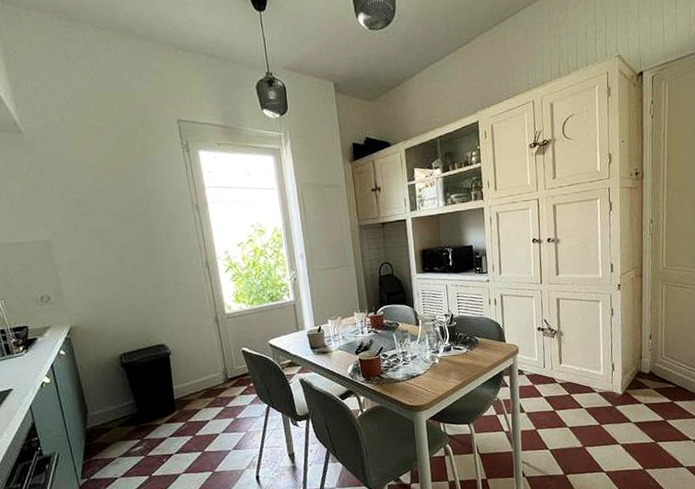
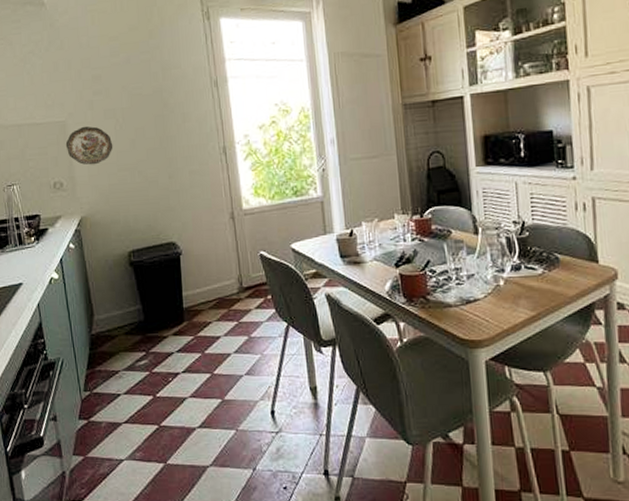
decorative plate: none [51,244,100,280] -> present [65,126,113,165]

